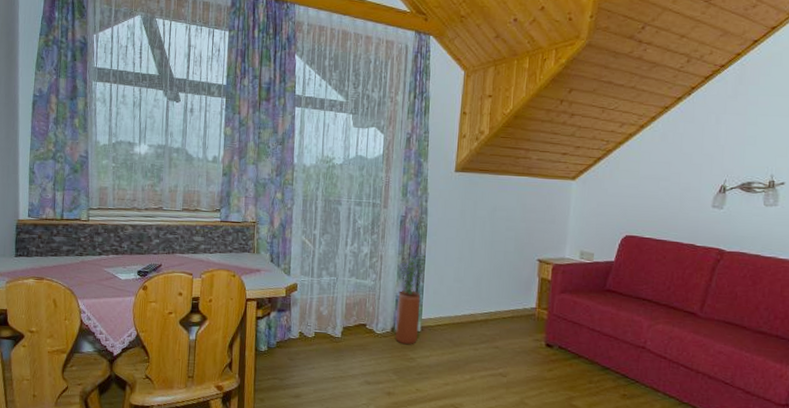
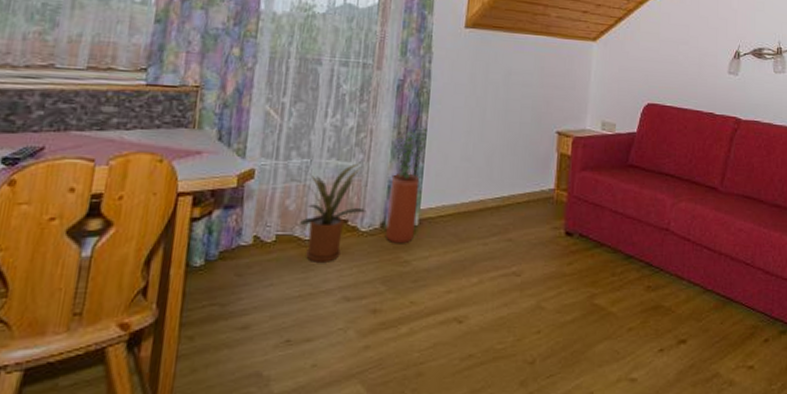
house plant: none [323,281,380,355] -> present [290,163,367,262]

